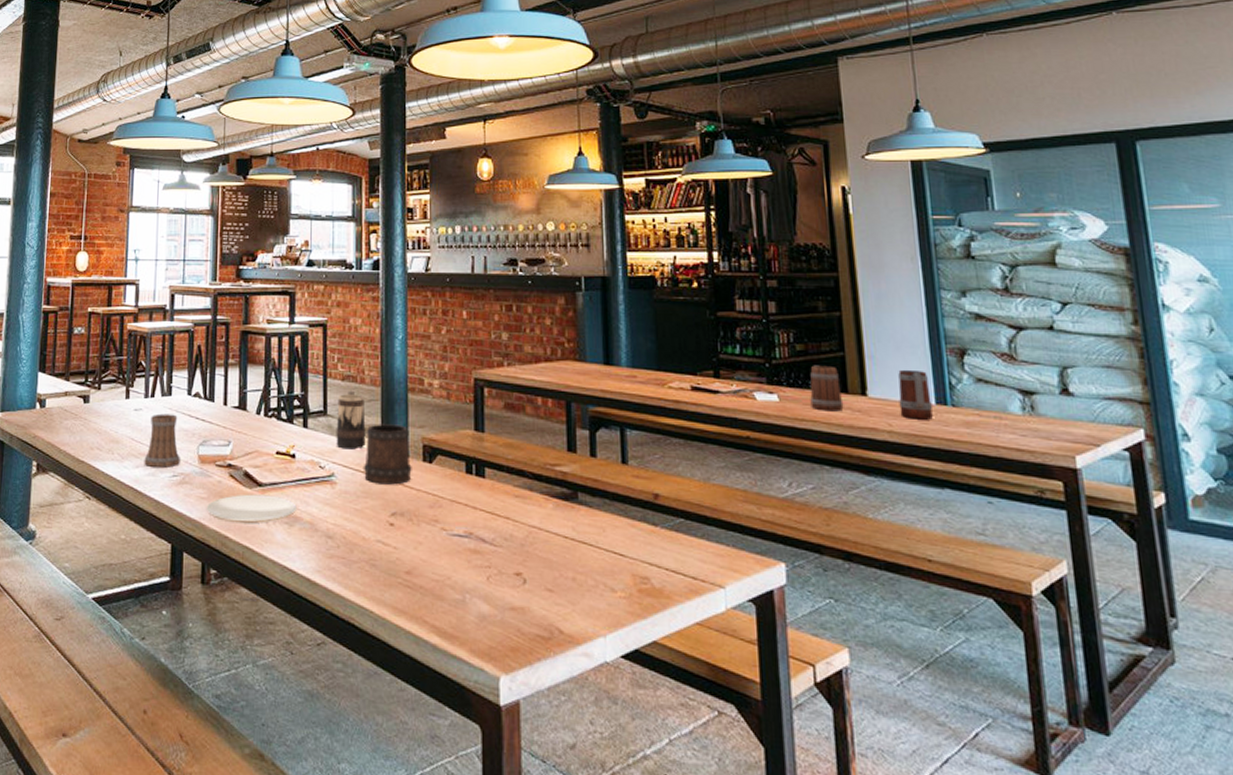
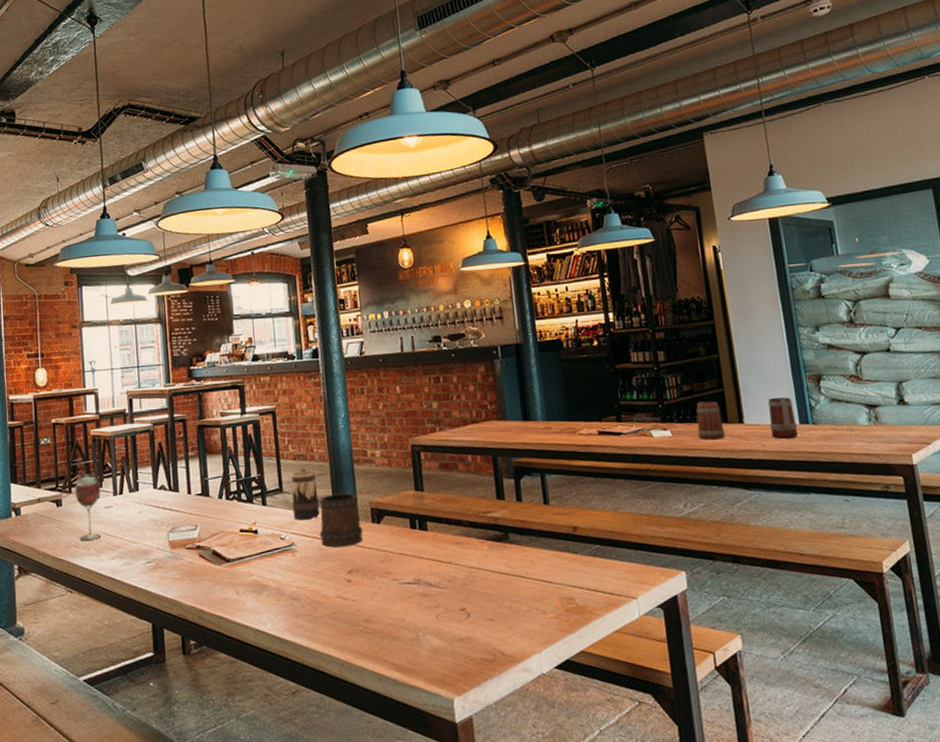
wineglass: none [104,370,131,443] -> present [75,473,100,540]
beer mug: present [144,413,180,468] -> none [119,507,153,557]
plate: present [206,494,298,525] -> none [180,568,264,597]

